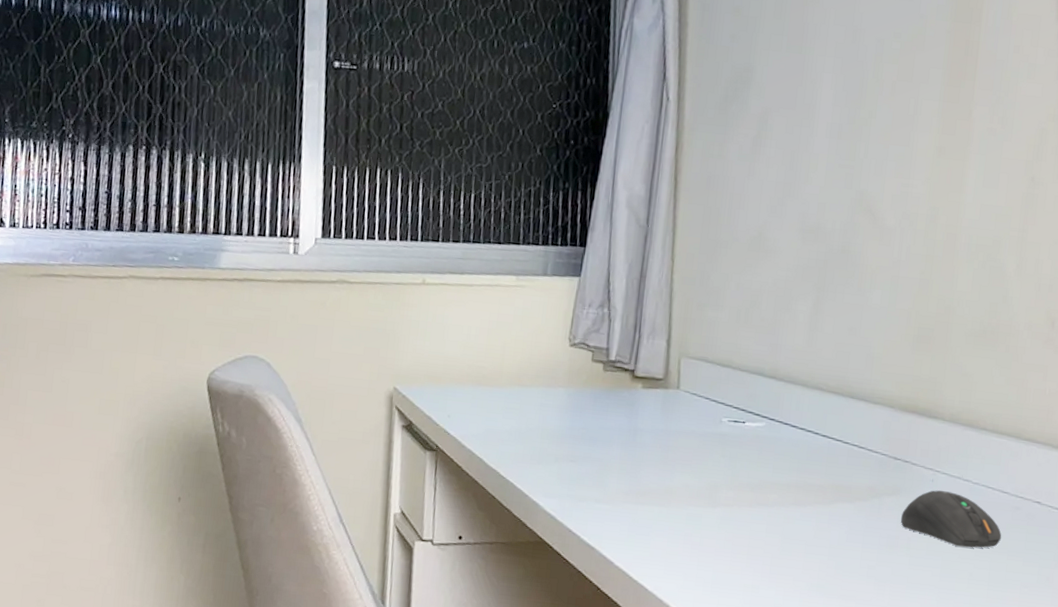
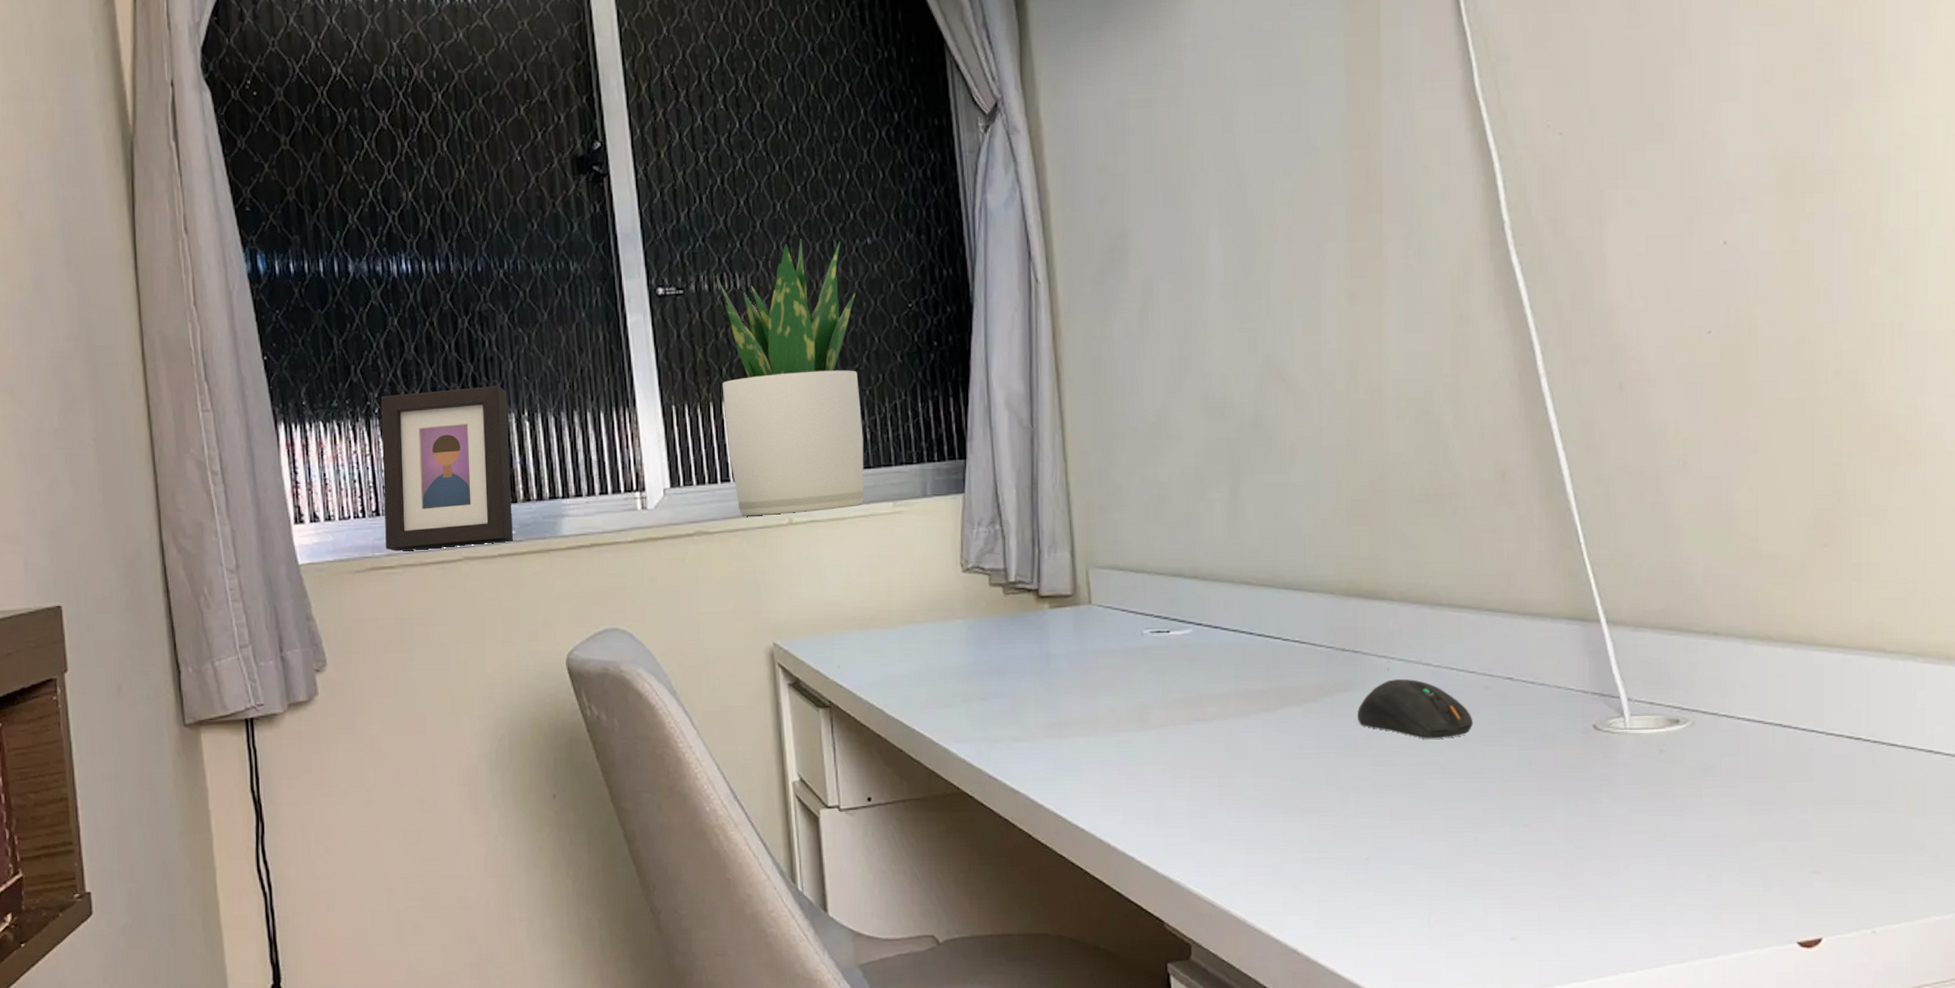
picture frame: none [61,123,189,267] -> present [381,386,513,552]
planter: none [377,35,508,276] -> present [716,238,864,516]

